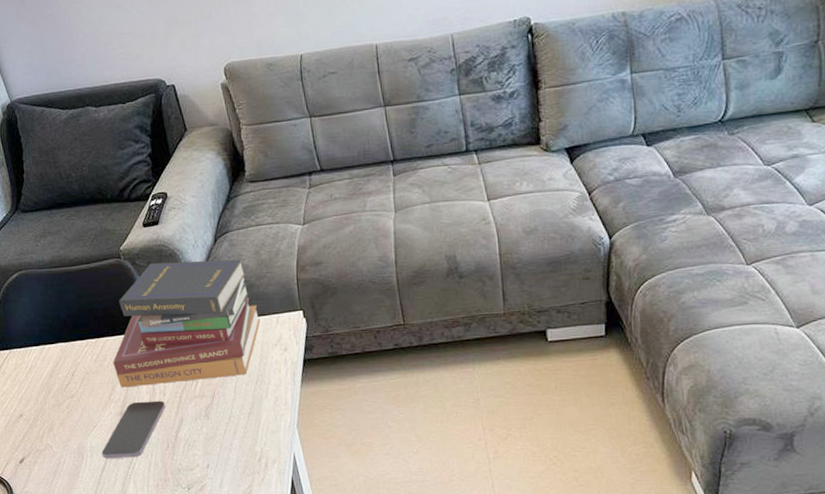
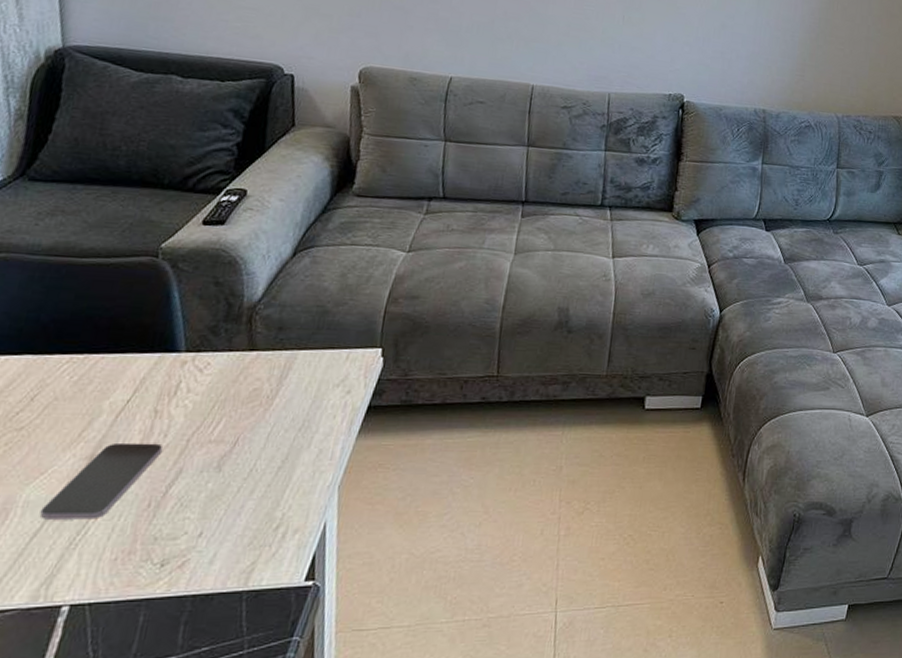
books: present [113,259,260,388] -> none [100,269,327,423]

